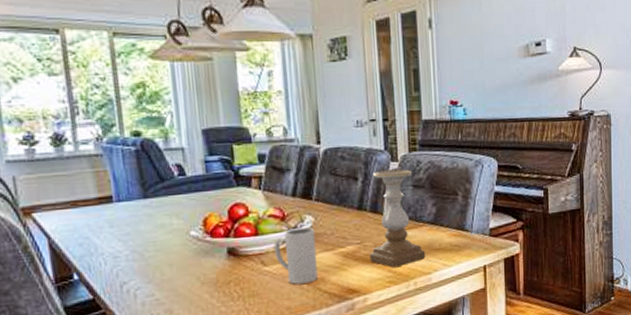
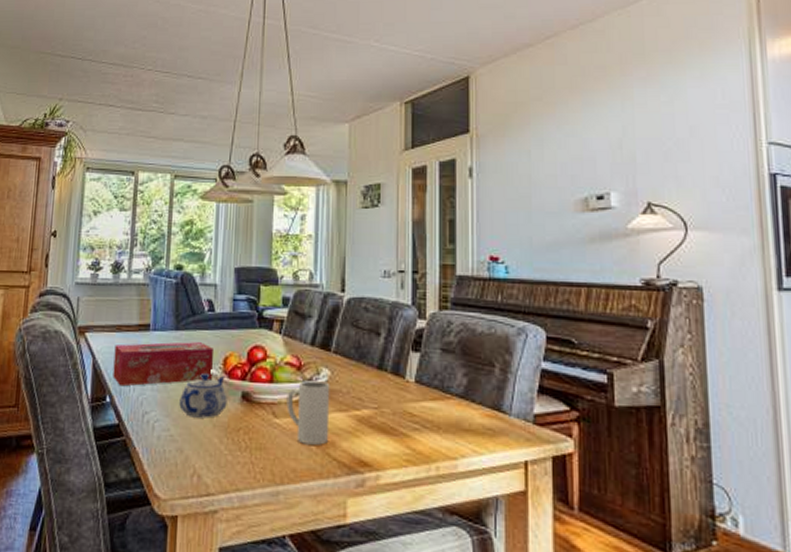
tissue box: none [73,207,195,262] -> present [113,342,215,387]
teapot: none [160,236,213,280] -> present [179,374,227,418]
candle holder: present [370,169,426,268] -> none [387,327,452,445]

